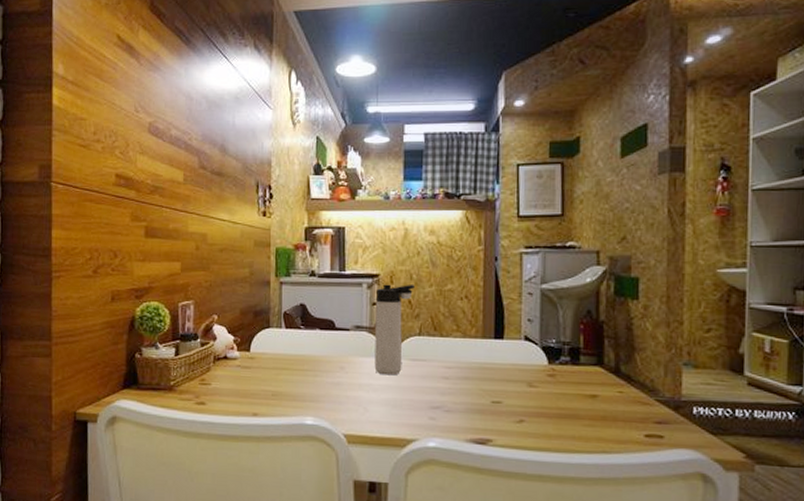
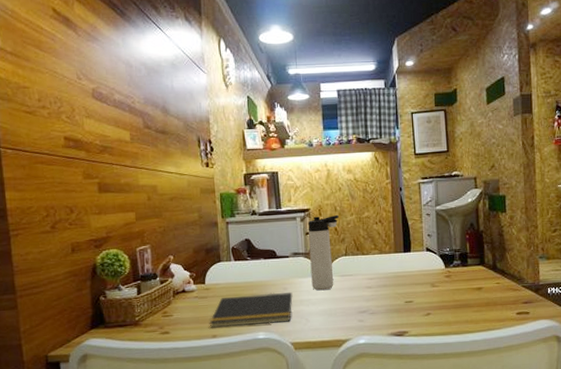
notepad: none [250,369,351,409] -> present [209,292,293,328]

